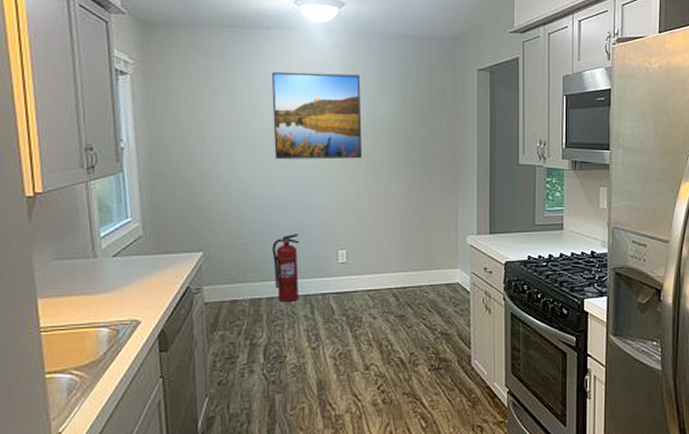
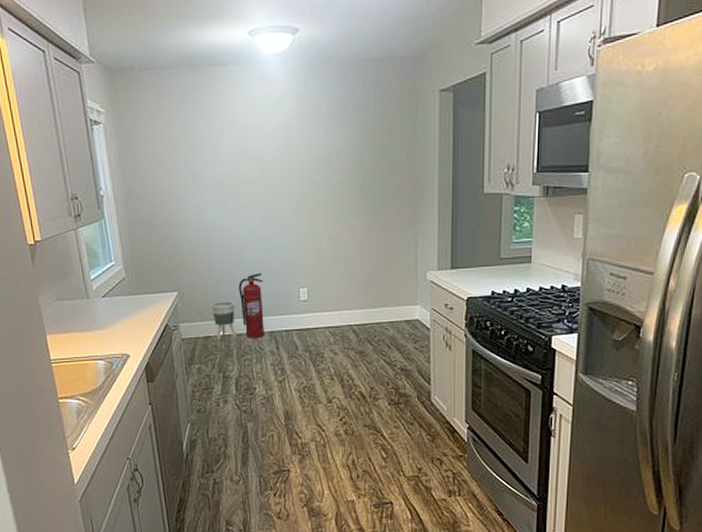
planter: none [240,263,268,305] -> present [211,301,237,341]
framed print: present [271,71,363,160] -> none [229,107,321,201]

